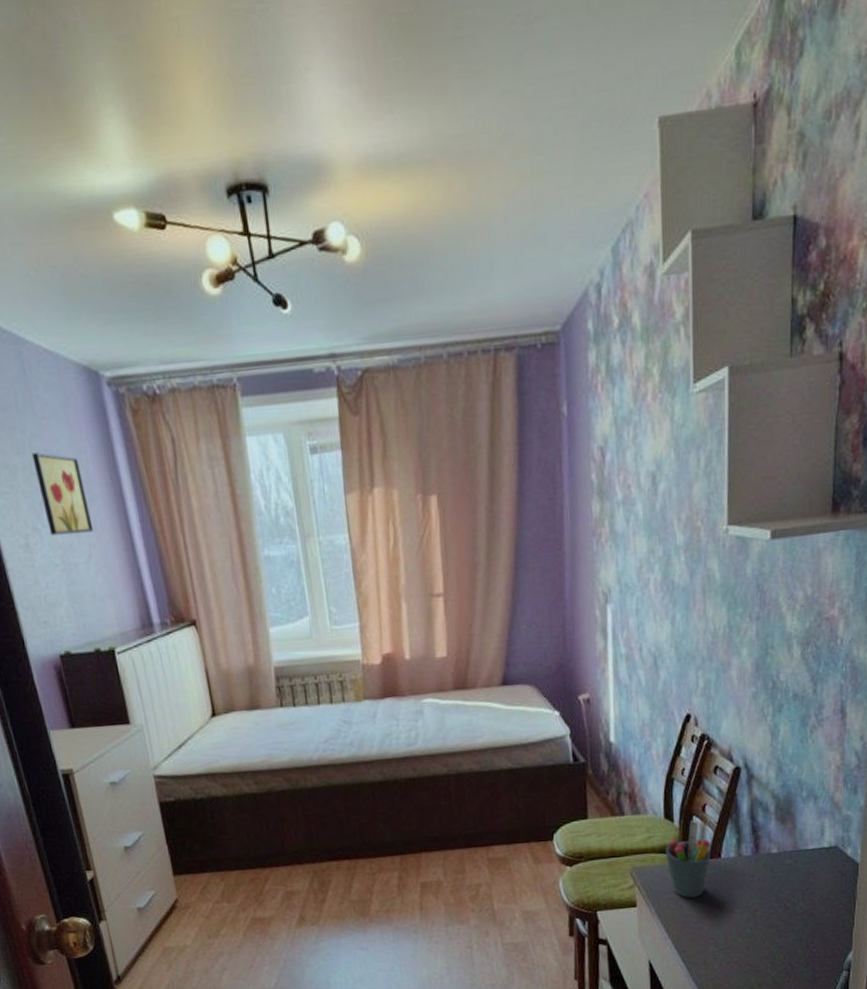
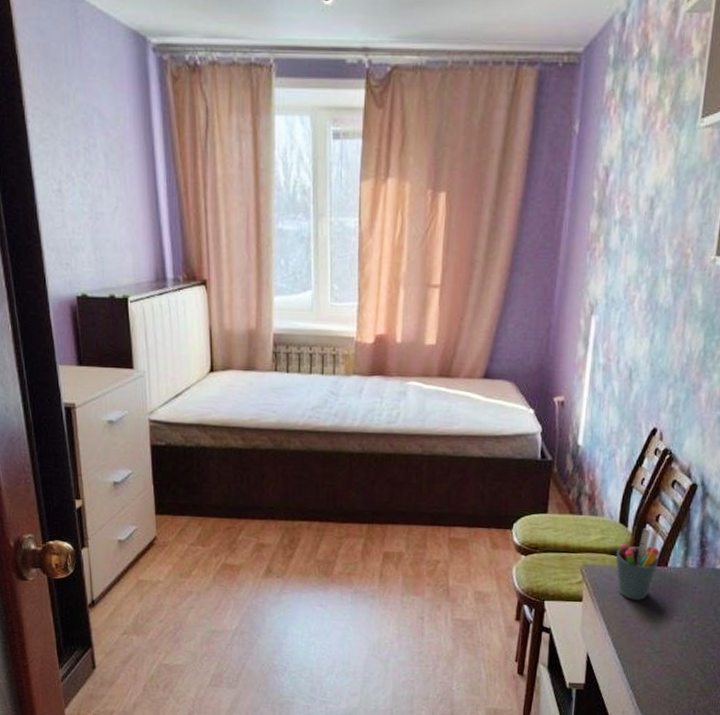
wall art: present [31,452,94,536] -> none [74,105,123,186]

